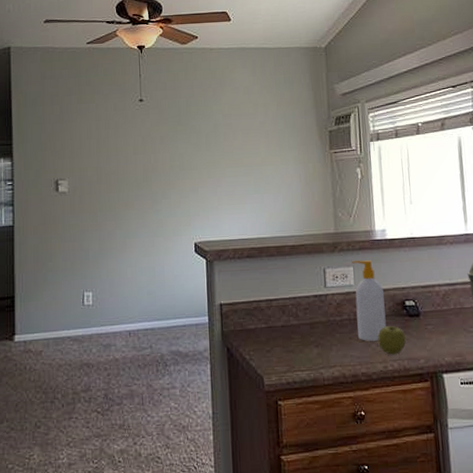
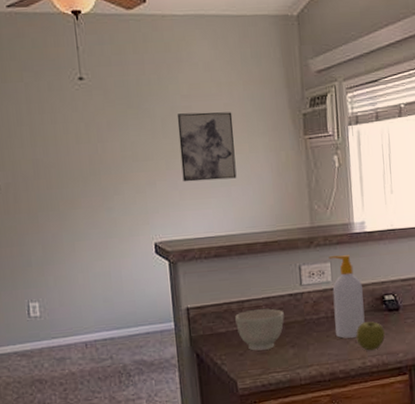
wall art: none [219,129,269,189] -> present [177,112,237,182]
bowl: none [264,308,309,348] -> present [235,308,284,351]

